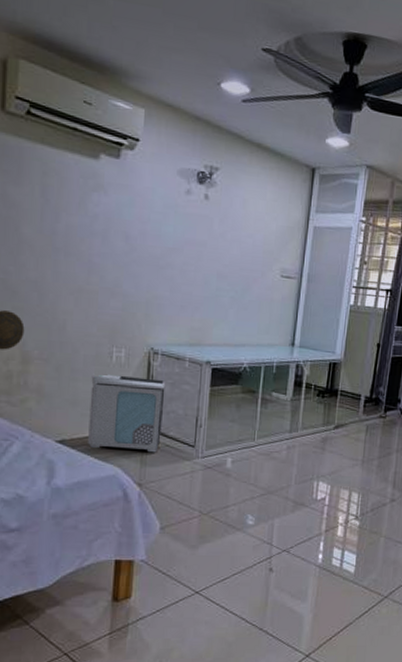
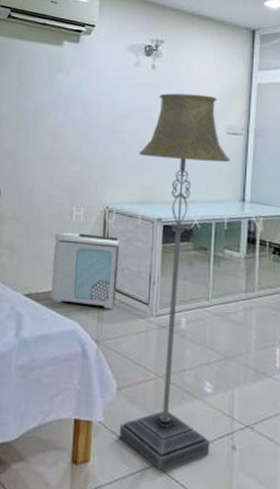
floor lamp: none [161,228,283,597] -> present [119,93,230,471]

